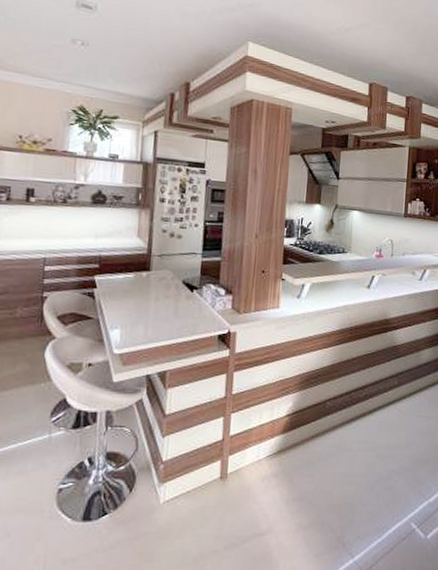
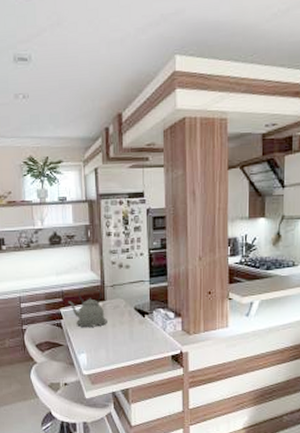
kettle: none [105,256,150,300] -> present [68,288,107,327]

